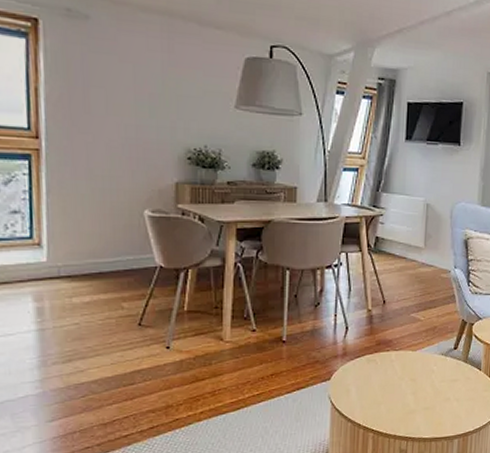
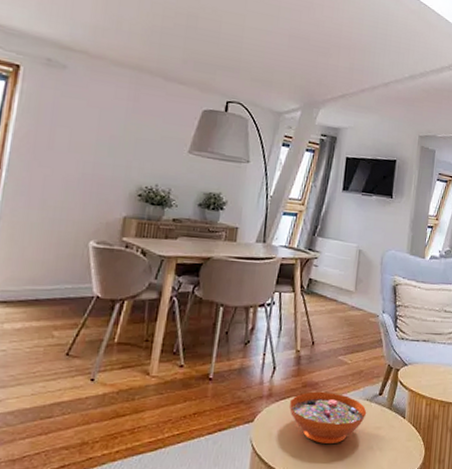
decorative bowl: none [365,348,443,397] -> present [290,391,367,444]

